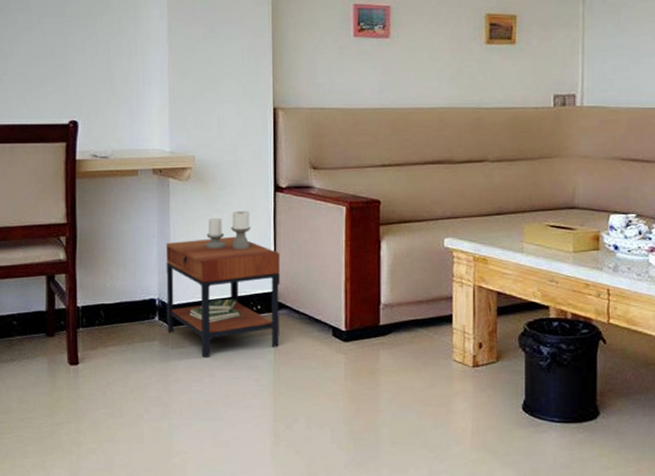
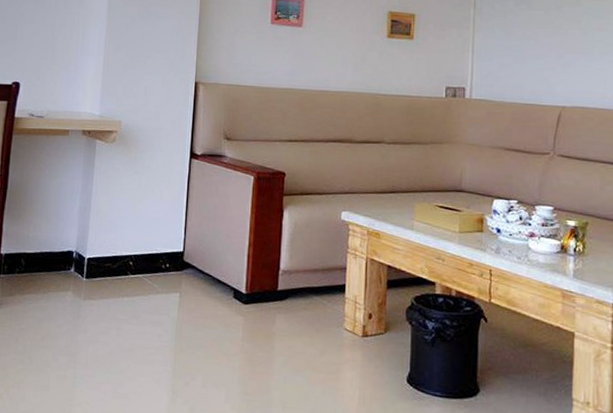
side table: present [165,211,280,359] -> none [81,173,190,312]

